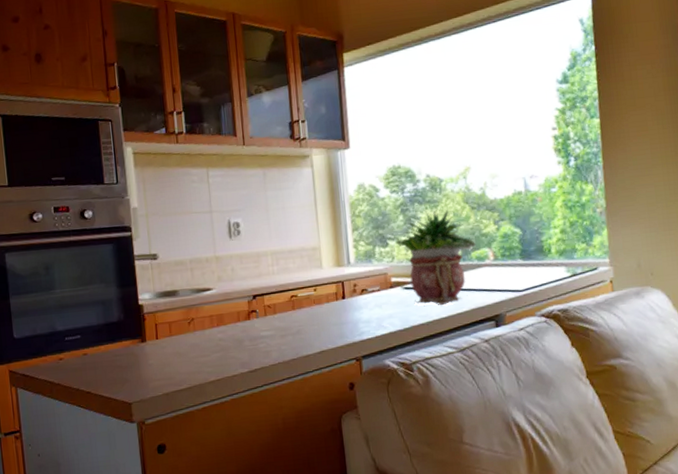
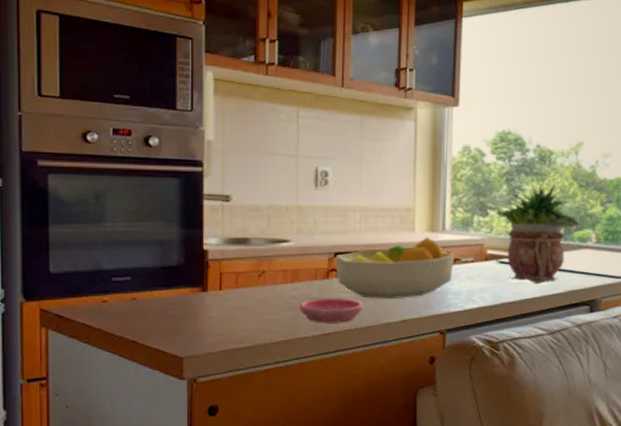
saucer: none [227,336,283,361] -> present [300,299,363,323]
fruit bowl: none [253,272,362,334] -> present [335,237,455,298]

